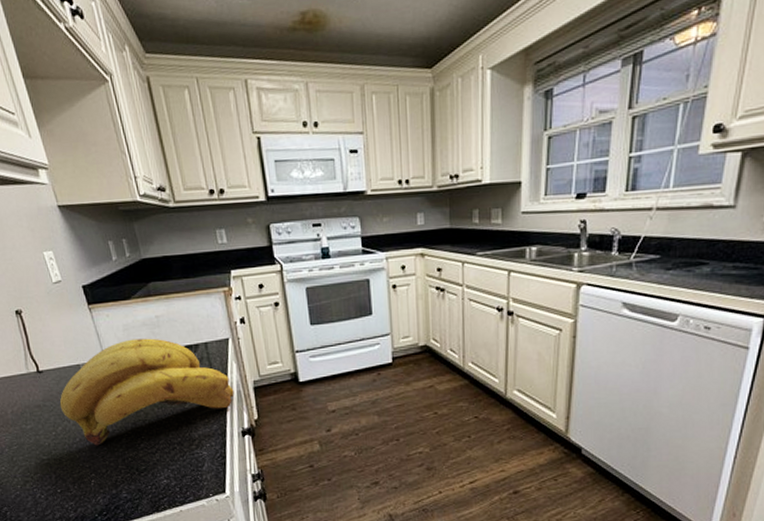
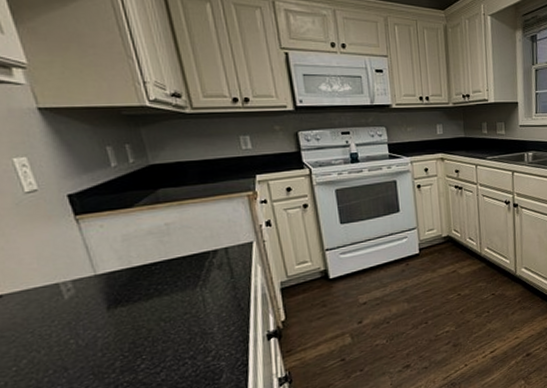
banana bunch: present [59,338,234,446] -> none [25,247,259,376]

